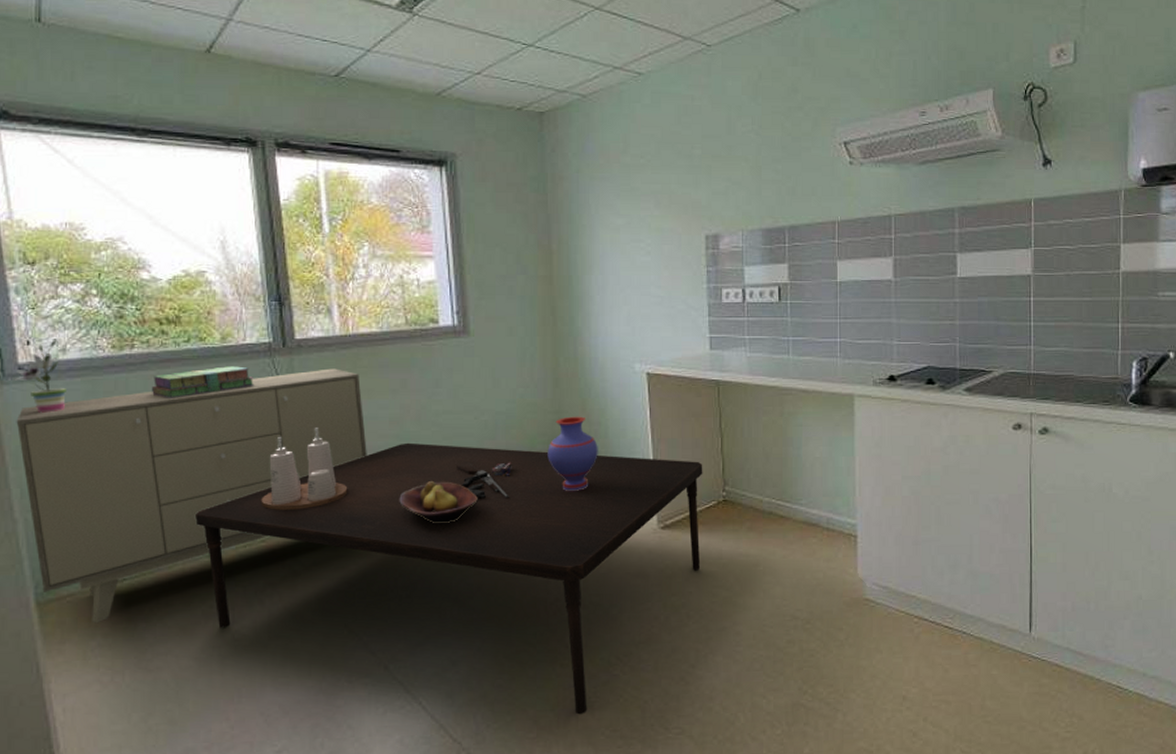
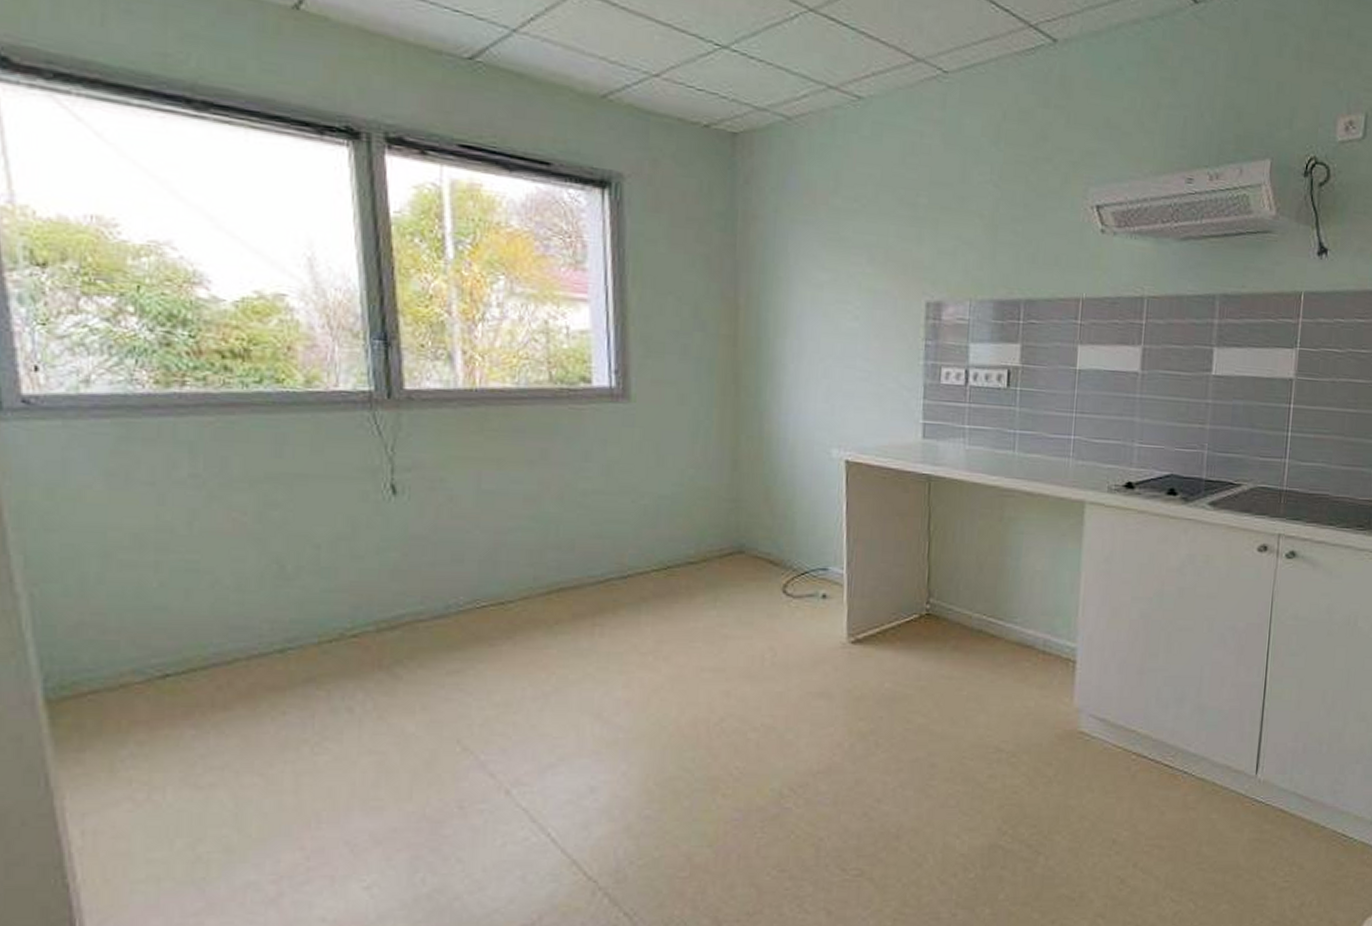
potted plant: present [15,339,66,413] -> none [17,366,90,461]
sideboard: present [16,368,367,624] -> none [18,429,494,728]
stack of books: present [152,366,255,398] -> none [209,417,349,453]
dining table: present [195,442,703,715] -> none [265,526,906,852]
condiment set: present [261,428,348,510] -> none [353,501,467,600]
fruit bowl: present [399,481,478,524] -> none [532,574,631,626]
vase: present [547,416,598,492] -> none [719,506,782,596]

